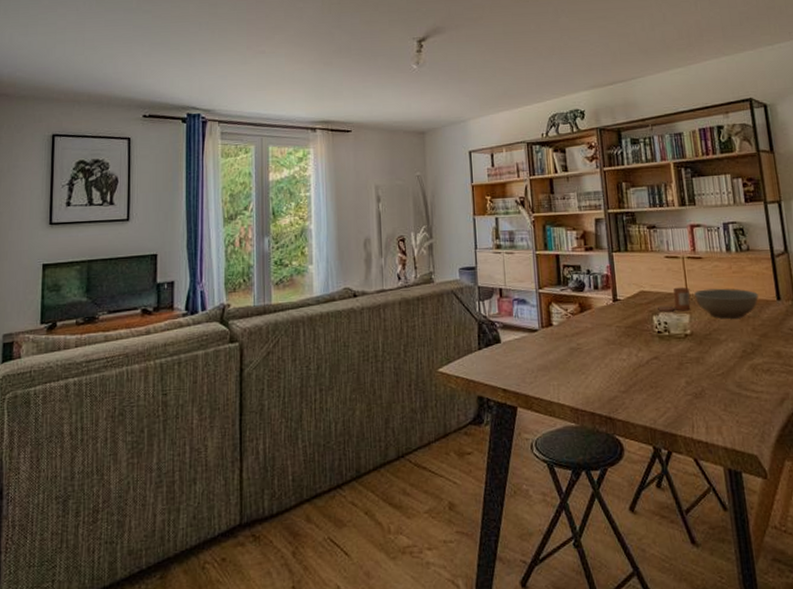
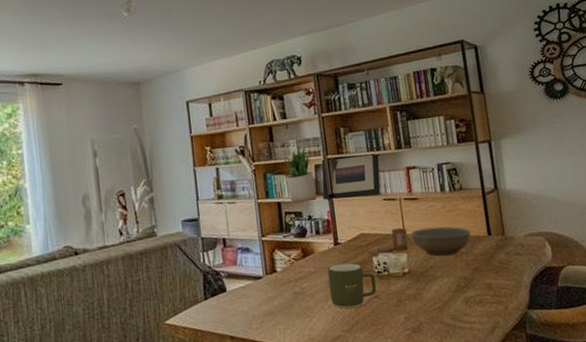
planter: none [564,200,596,256] -> present [284,146,316,203]
picture frame: none [602,210,663,255] -> present [321,154,381,200]
mug: none [605,320,656,368] -> present [327,263,376,309]

